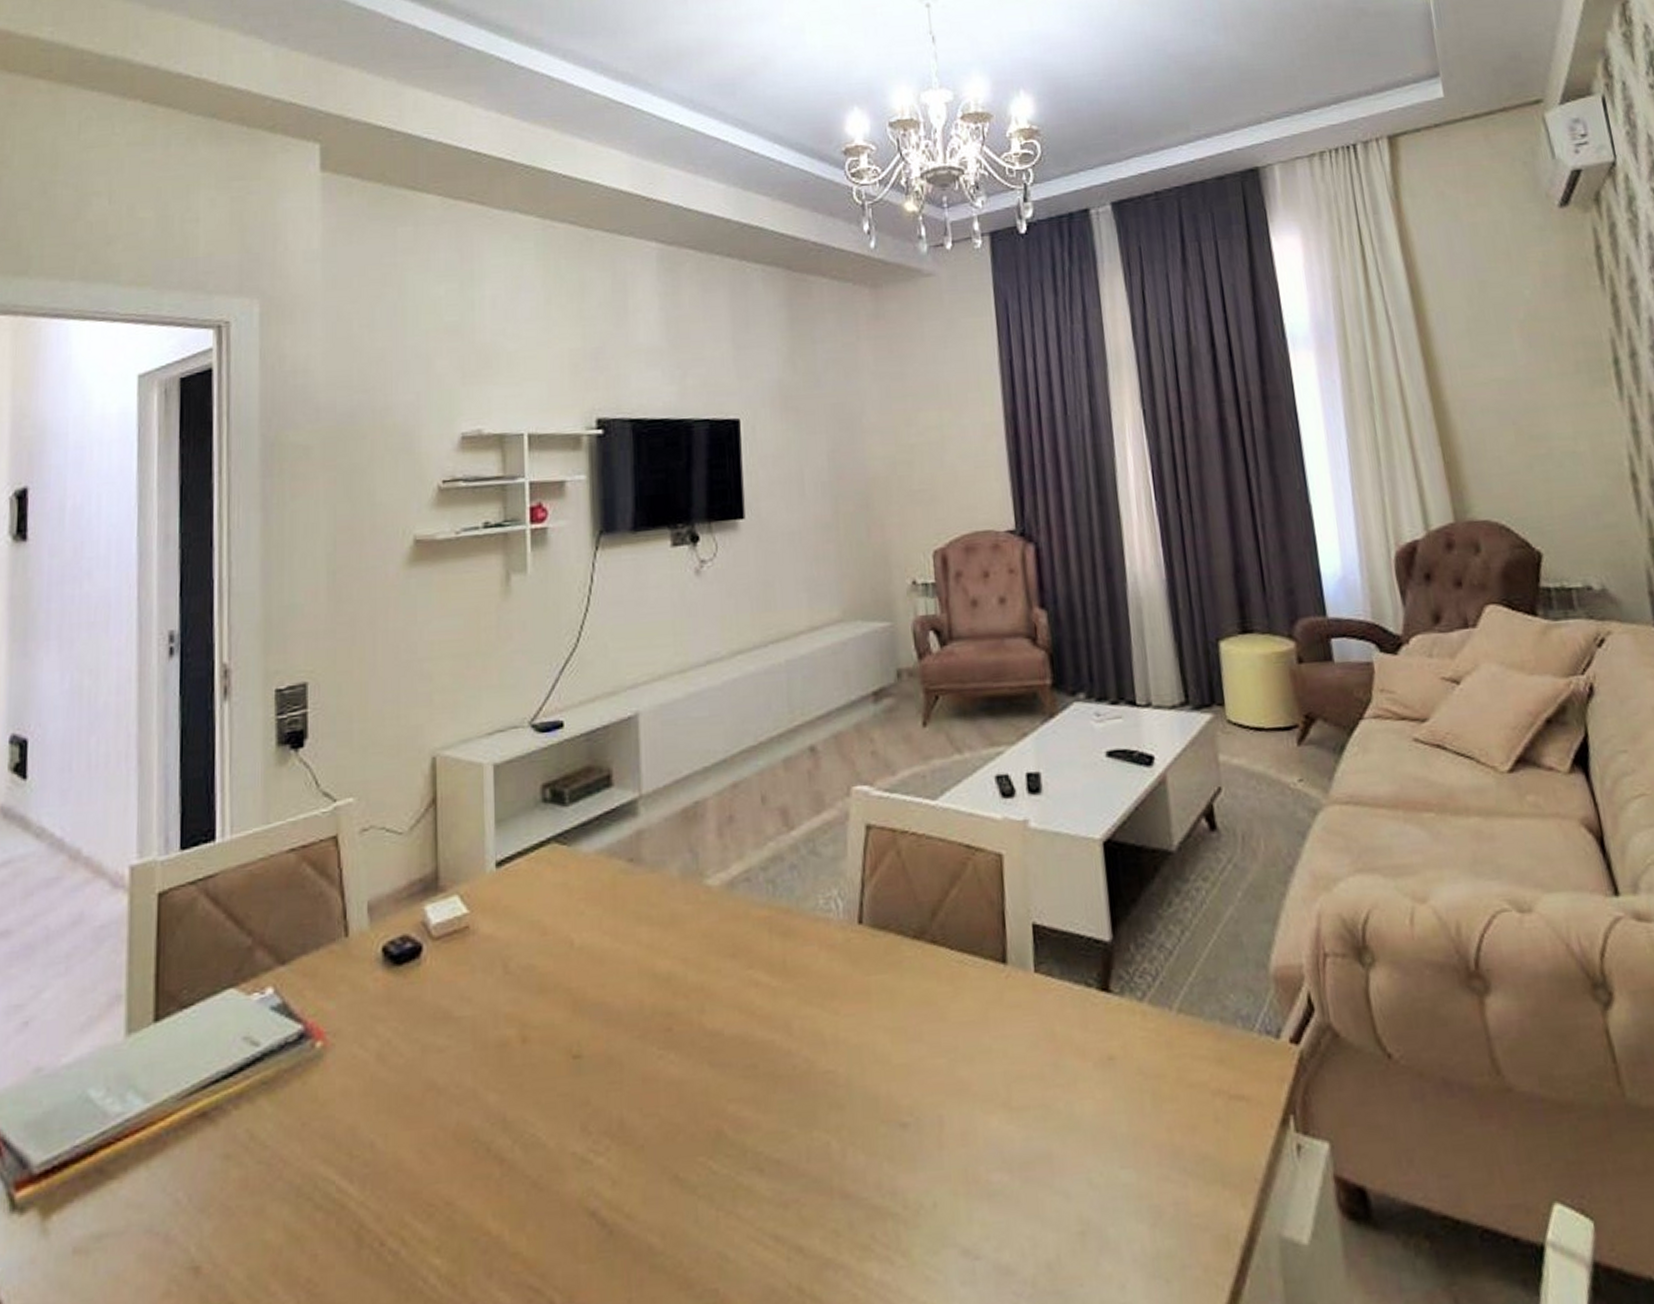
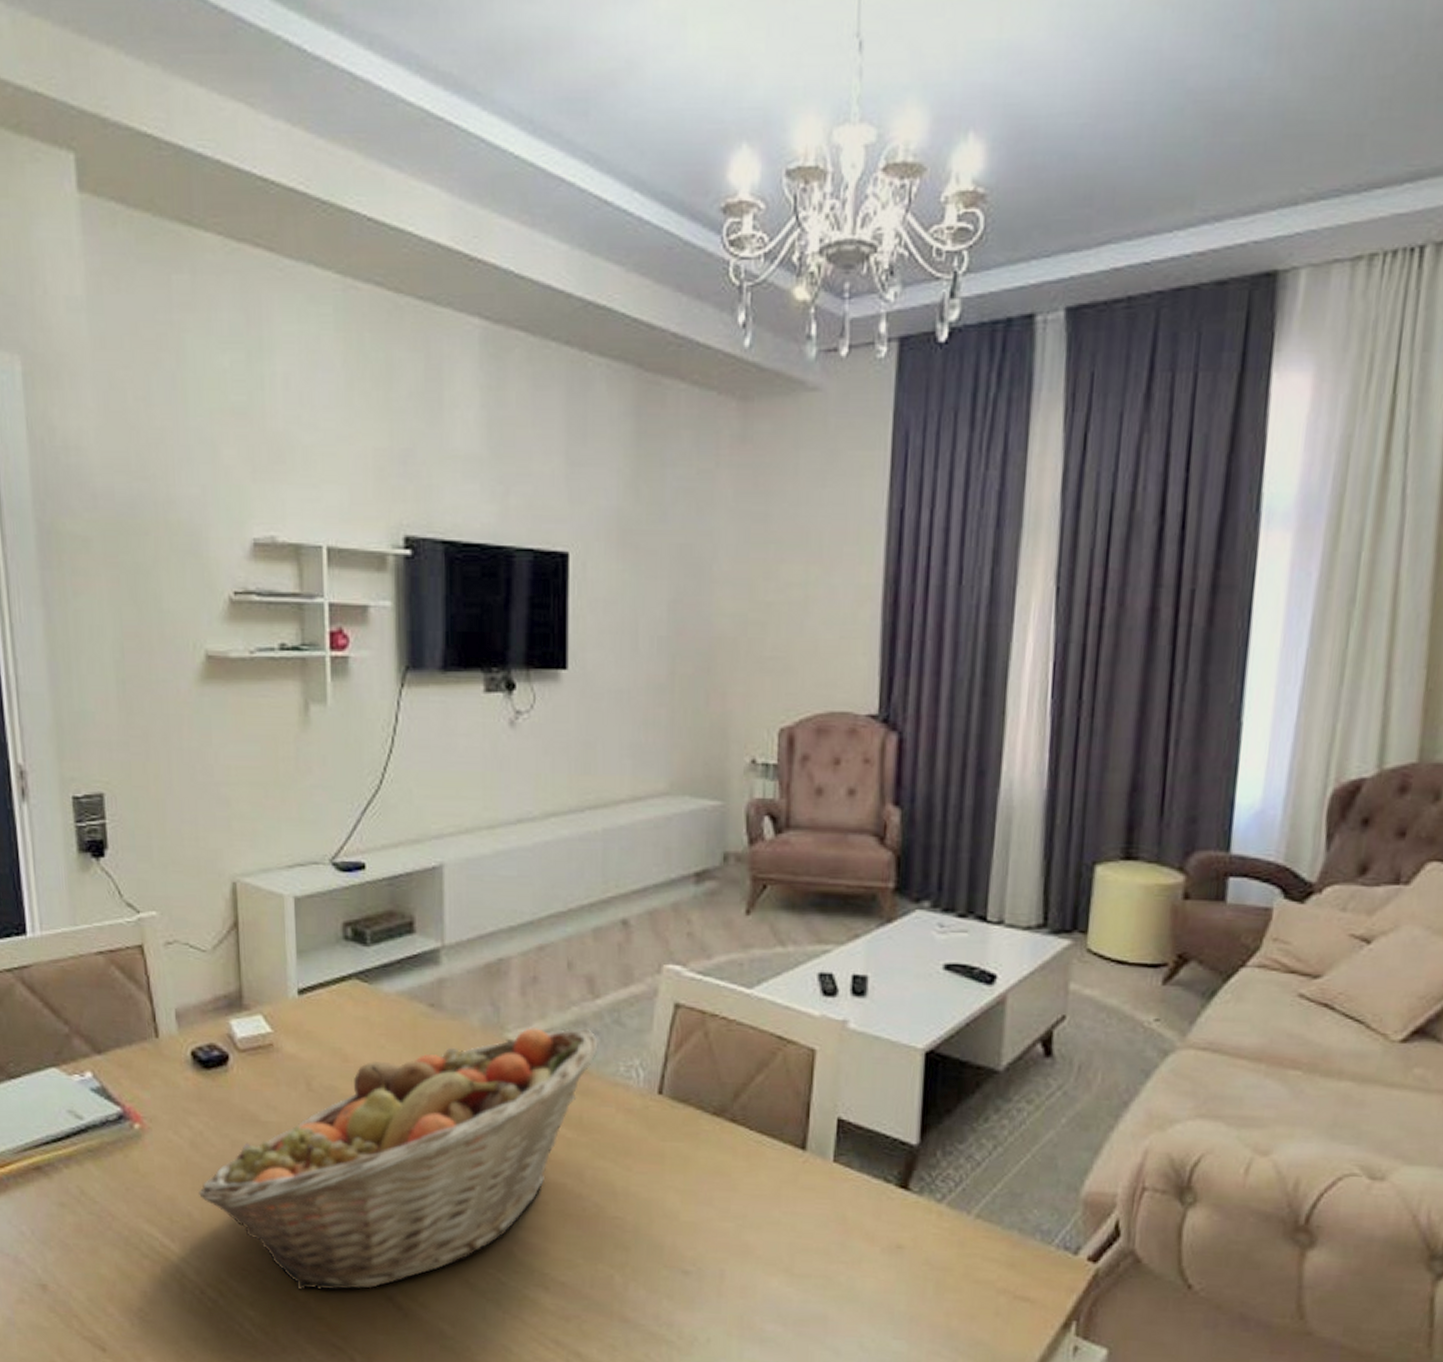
fruit basket: none [383,864,797,1221] -> present [199,1028,598,1291]

